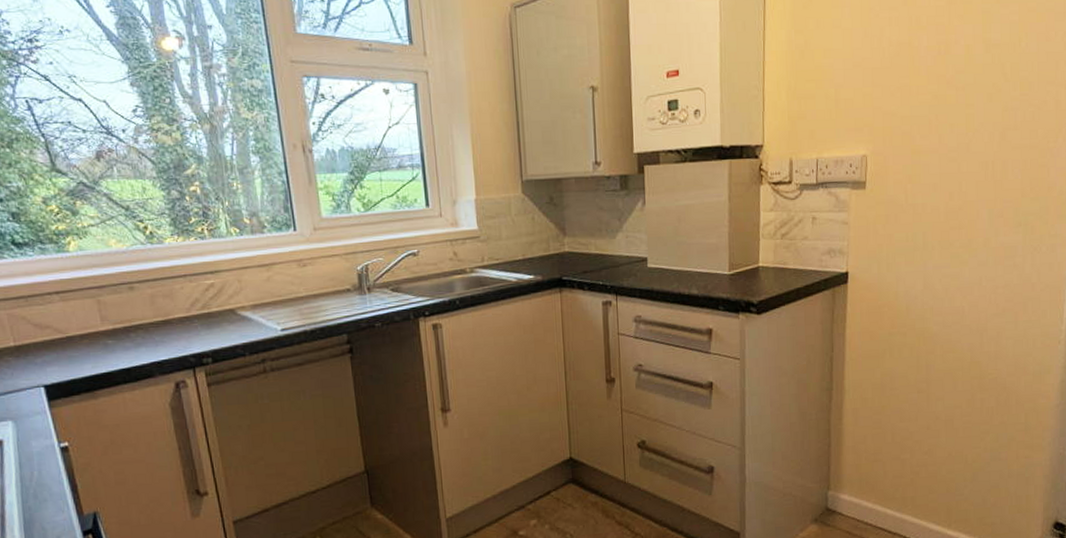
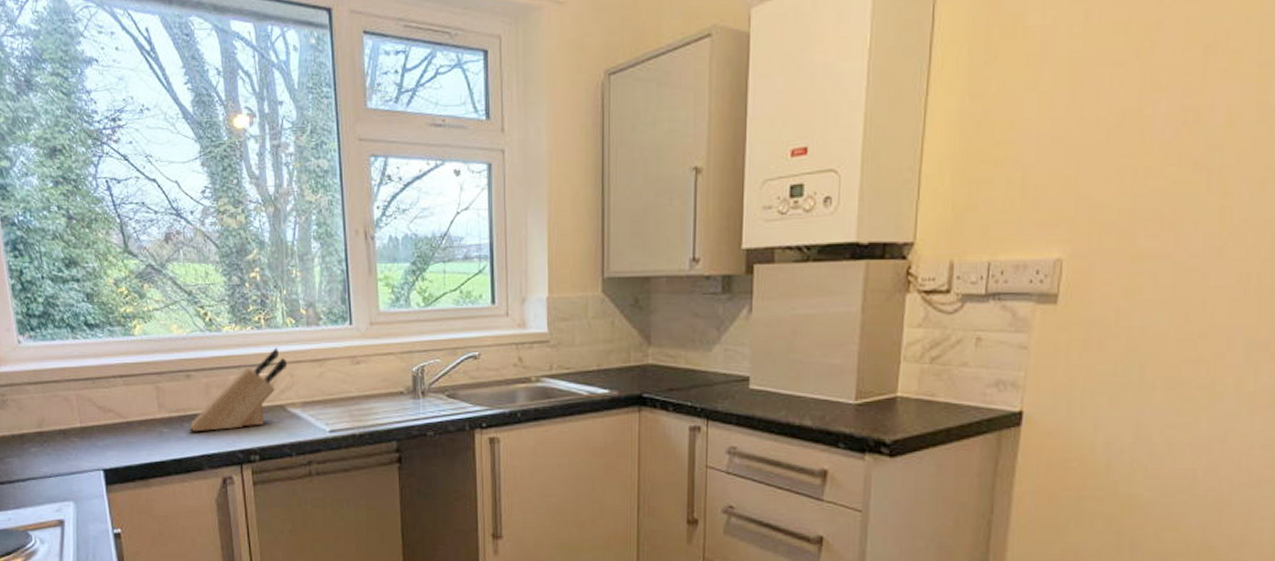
knife block: none [137,255,235,340] -> present [190,347,288,431]

